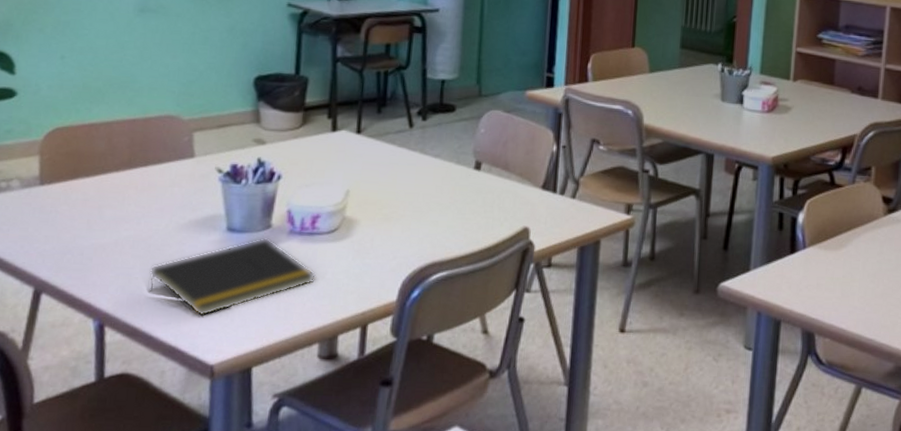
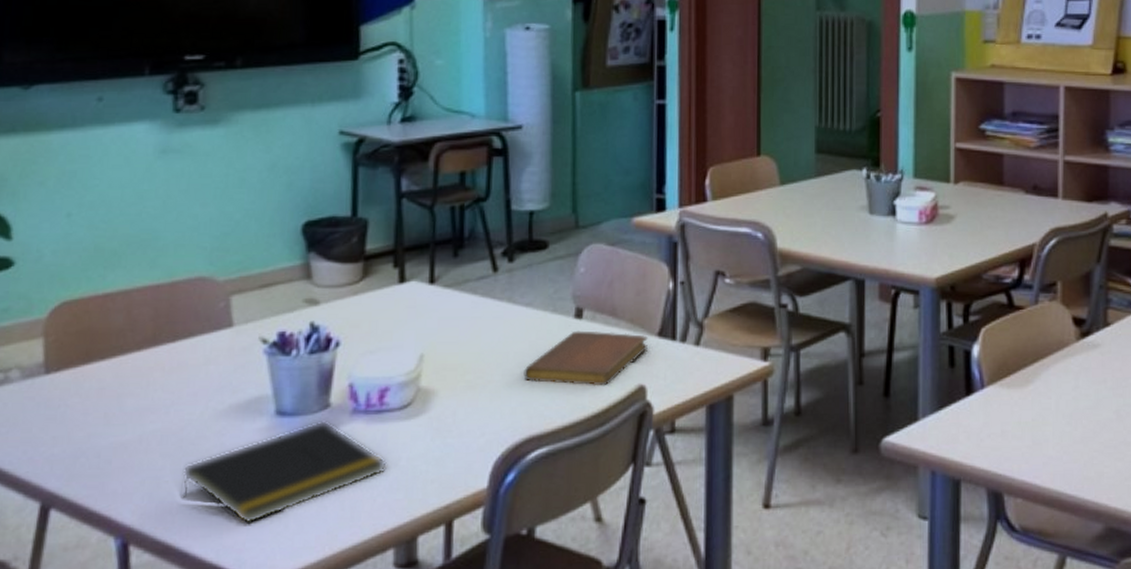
notebook: none [430,180,533,226] -> present [523,330,648,386]

